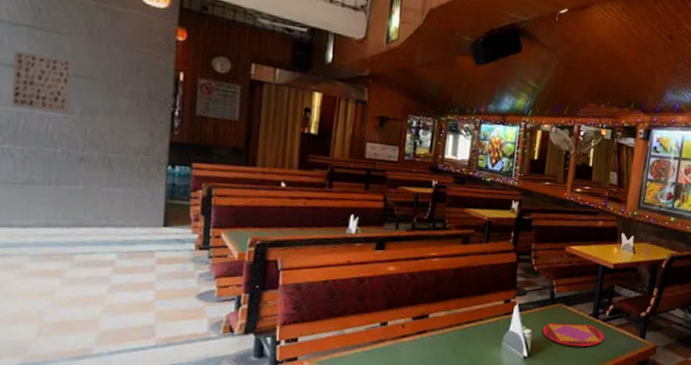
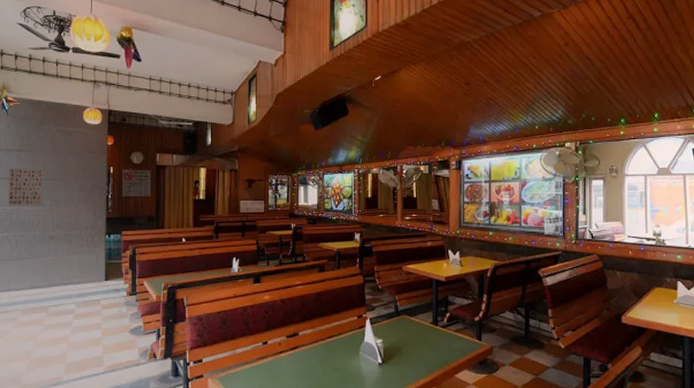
plate: present [542,323,605,347] -> none [391,331,445,352]

